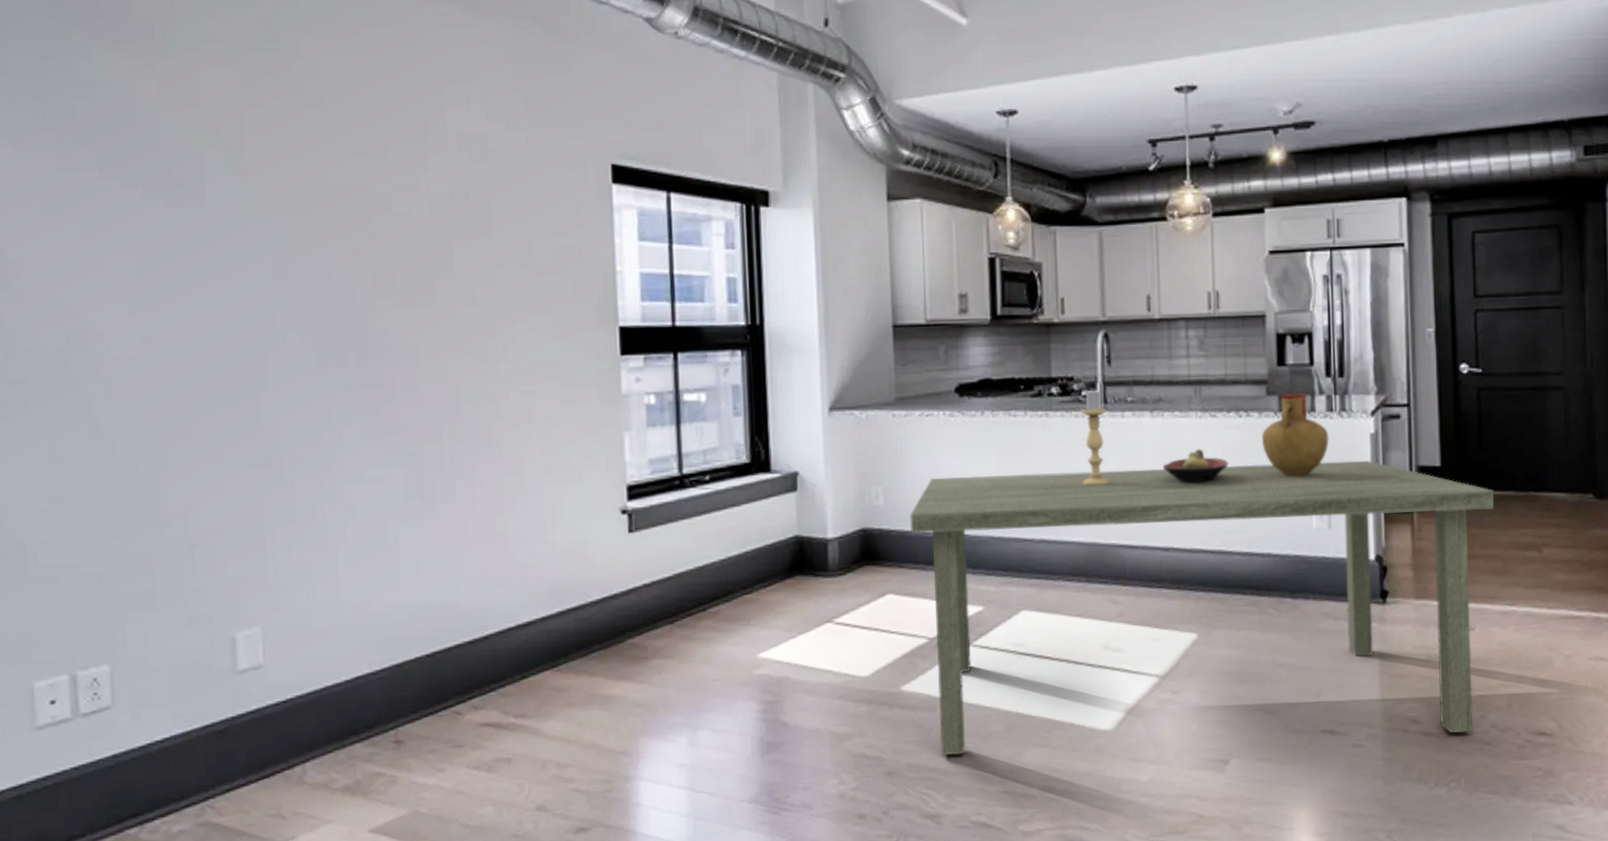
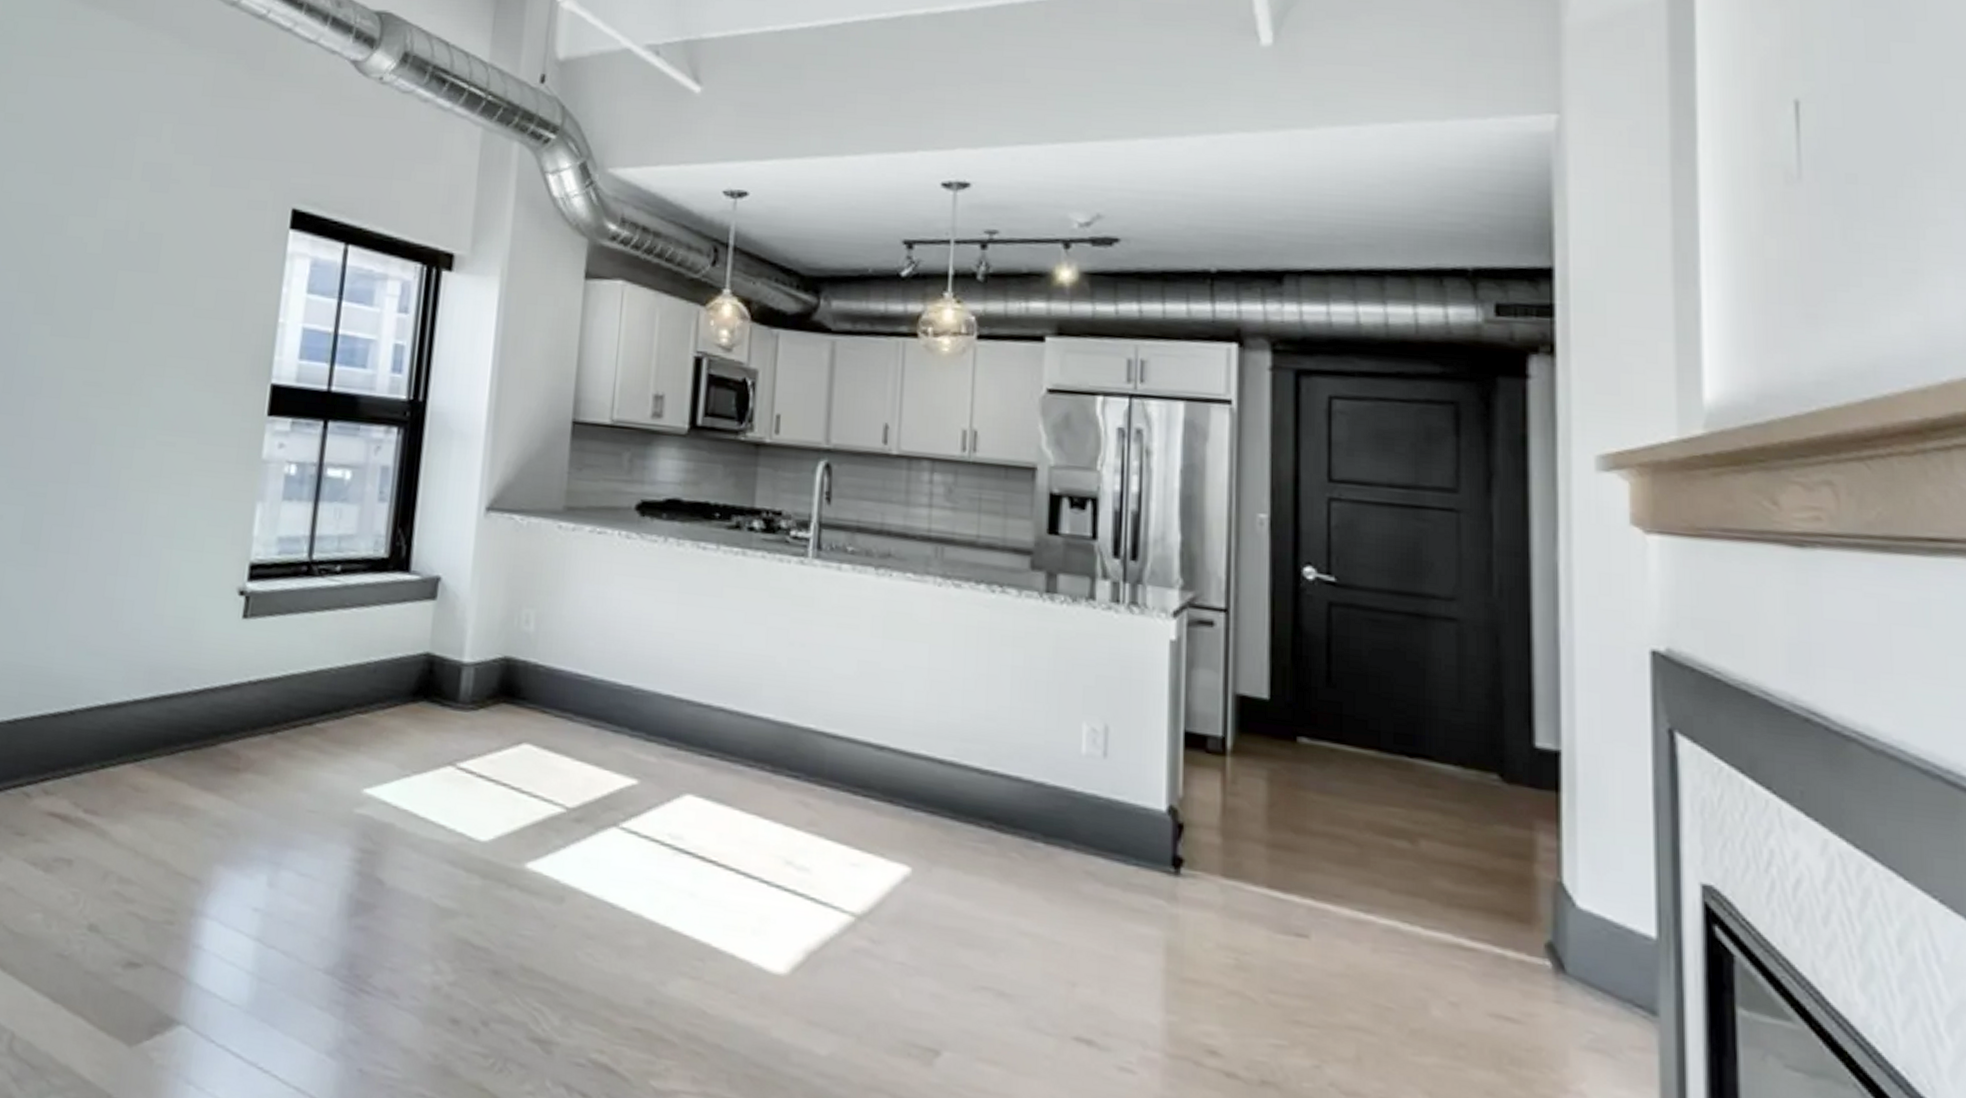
dining table: present [910,460,1494,755] -> none [561,610,1346,1087]
candle holder: present [1081,389,1110,486] -> none [780,530,819,652]
fruit bowl: present [1163,448,1229,484] -> none [885,624,973,671]
vase: present [1261,392,1329,477] -> none [1019,571,1112,683]

